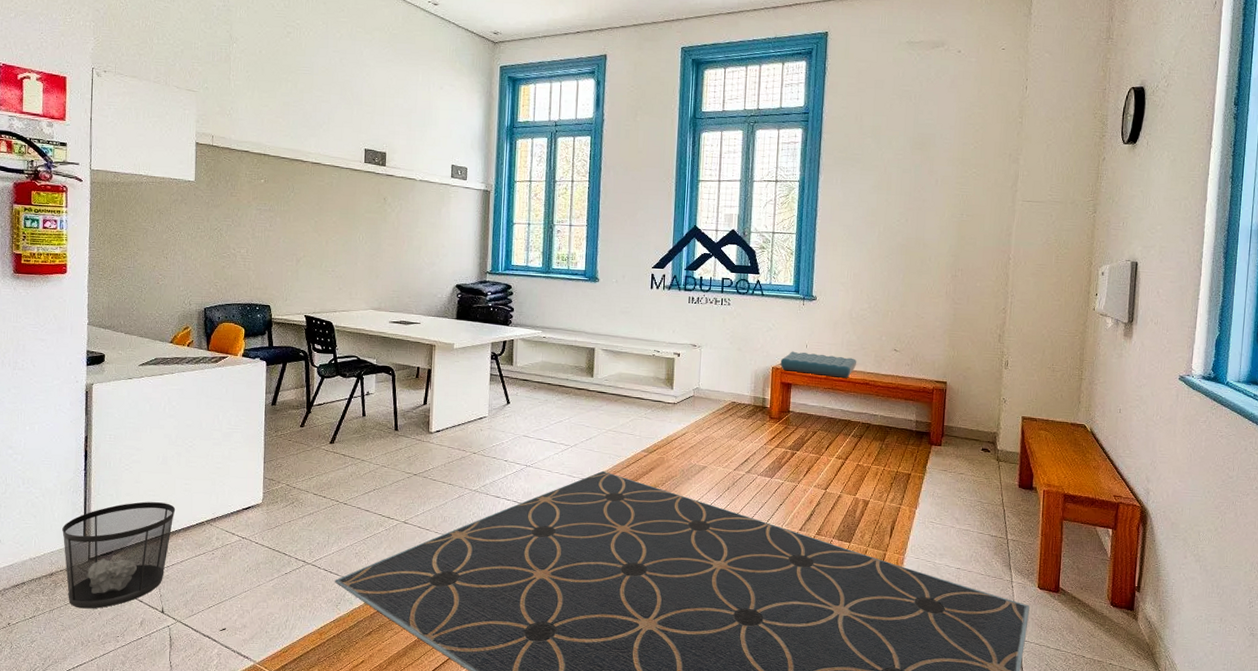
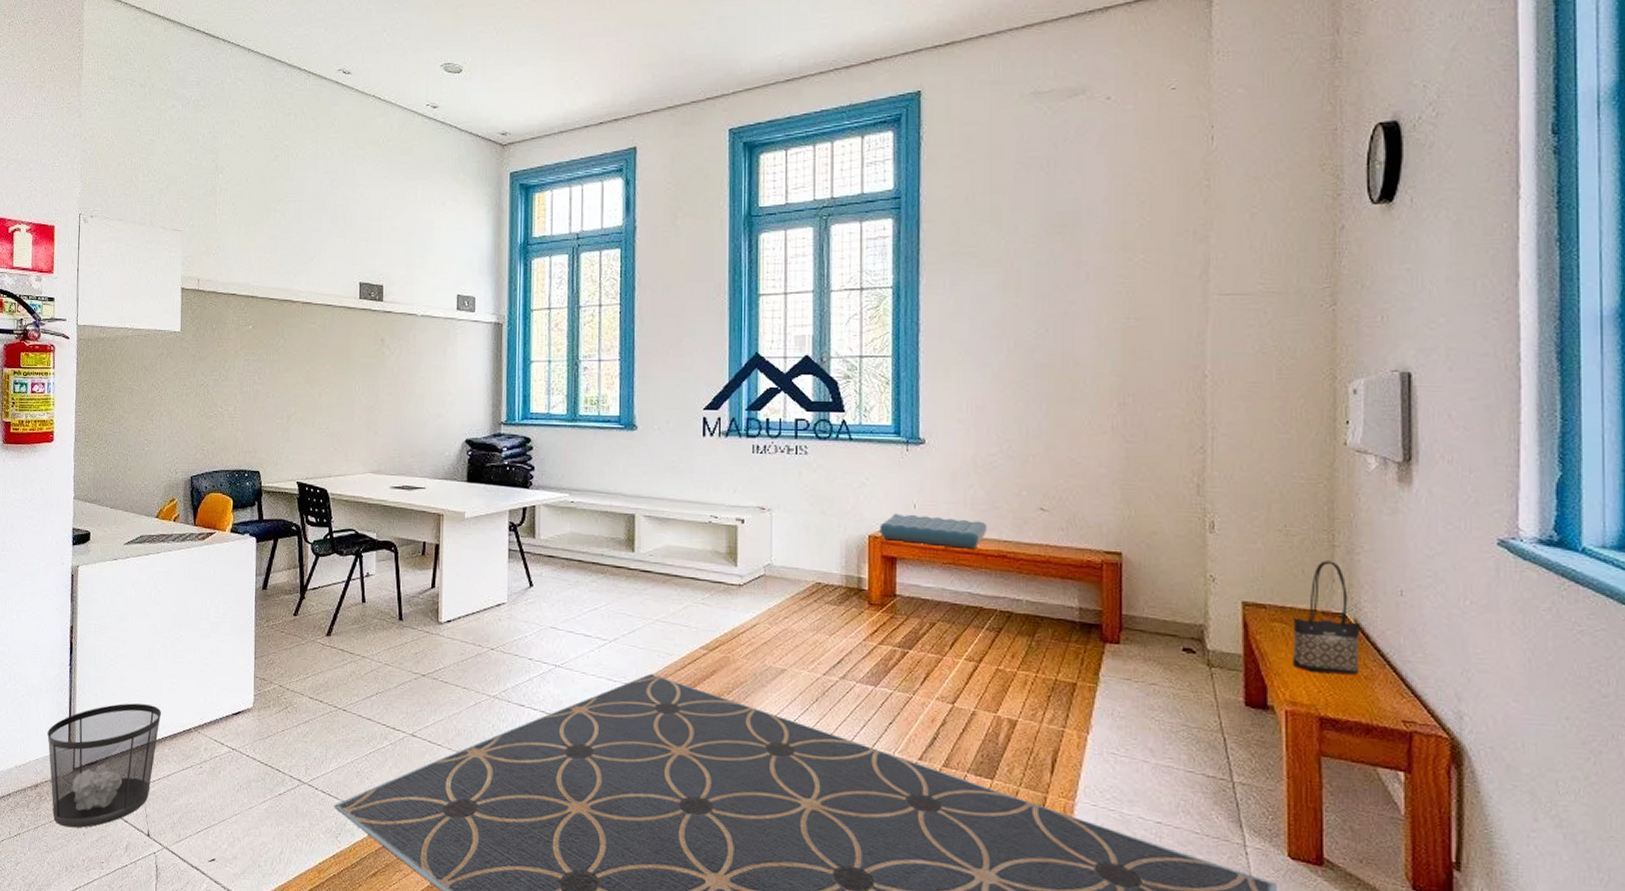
tote bag: none [1050,389,1094,466] -> present [1292,561,1361,675]

